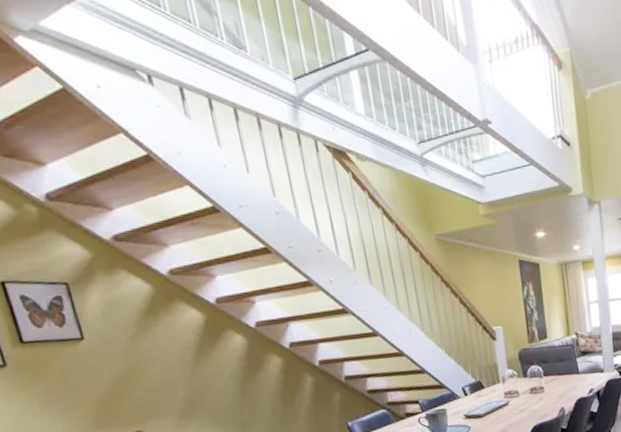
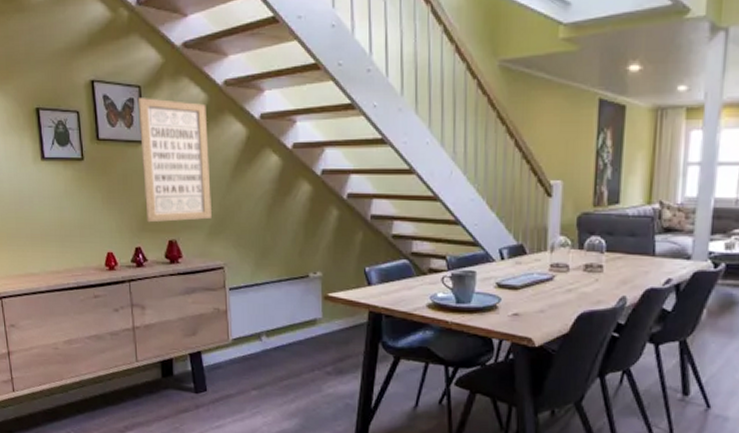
wall art: none [66,294,179,419] -> present [137,98,212,223]

